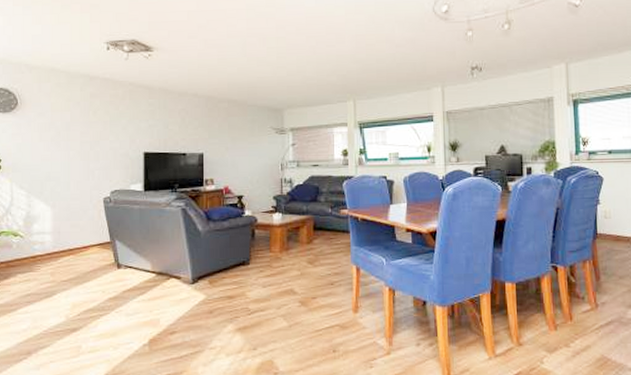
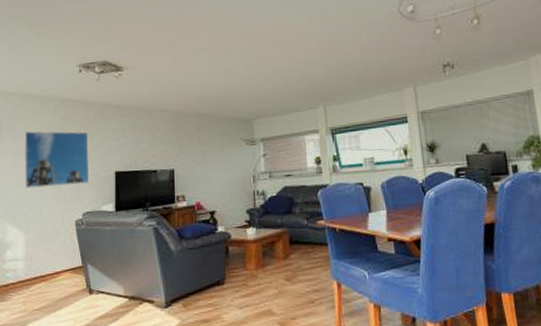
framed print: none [50,107,118,164] -> present [24,131,90,189]

